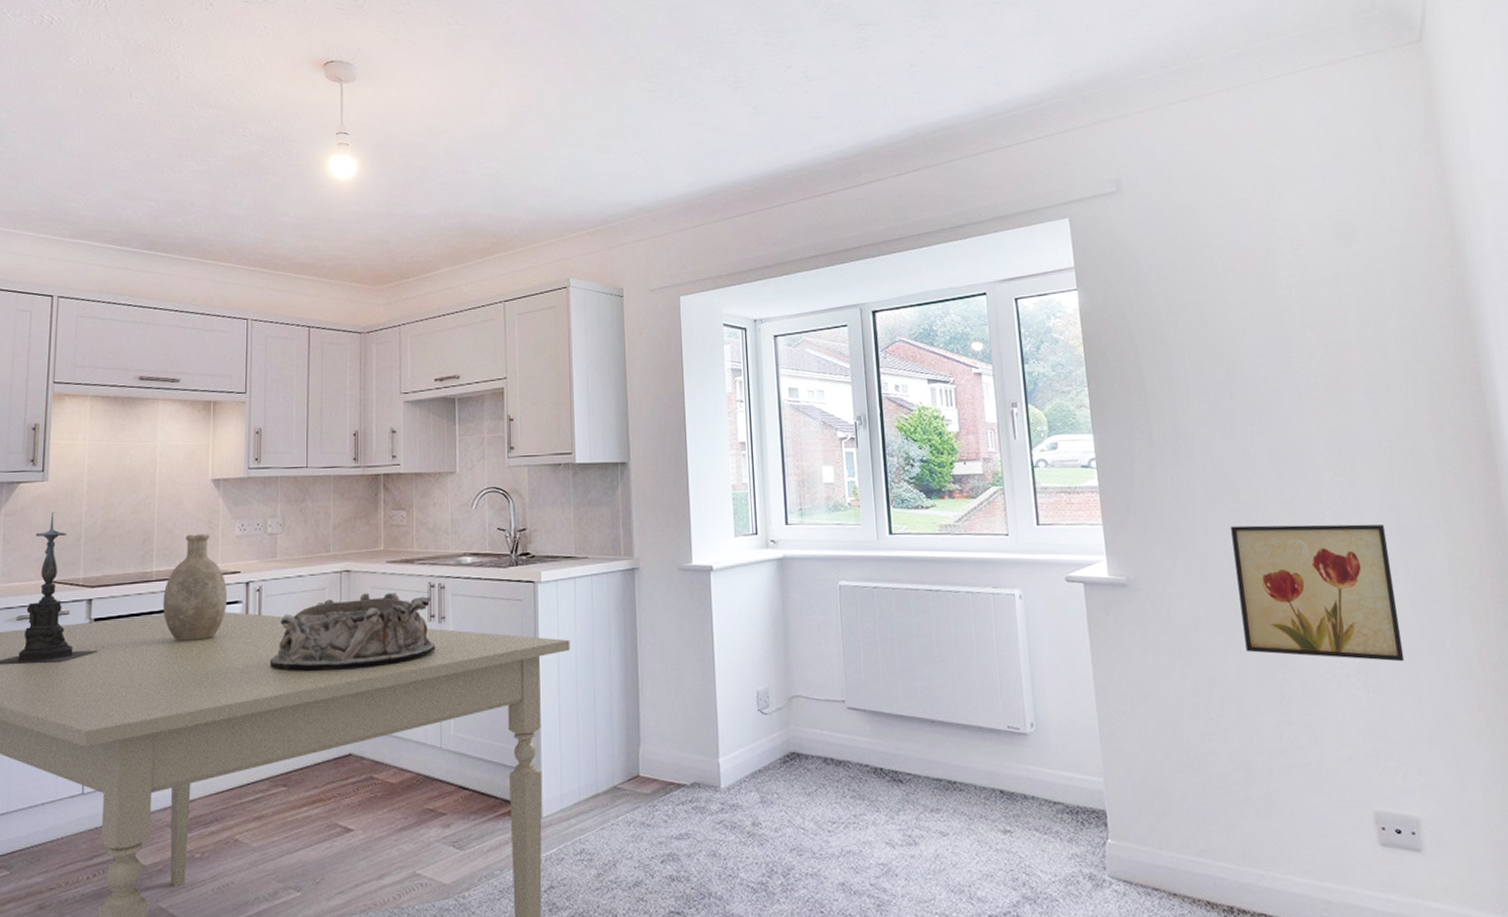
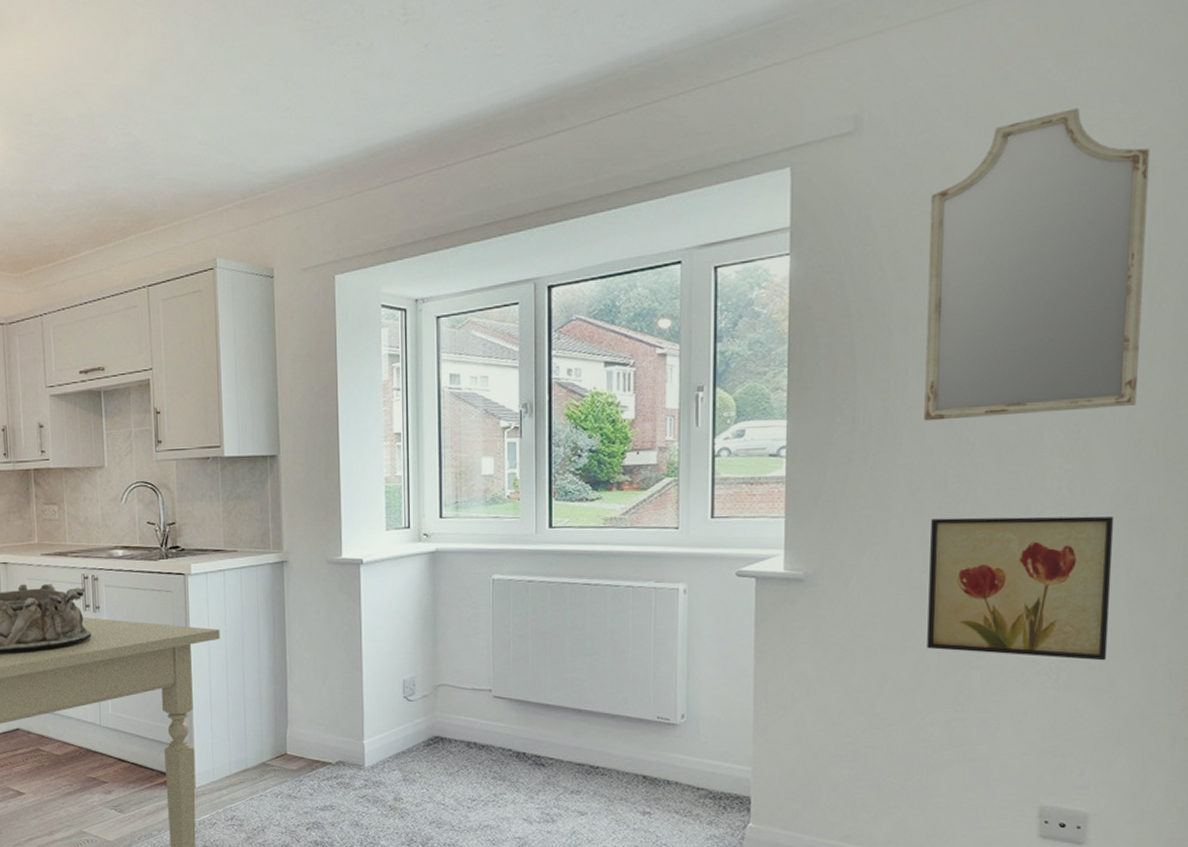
home mirror: none [1186,181,1382,437] -> present [924,108,1150,421]

